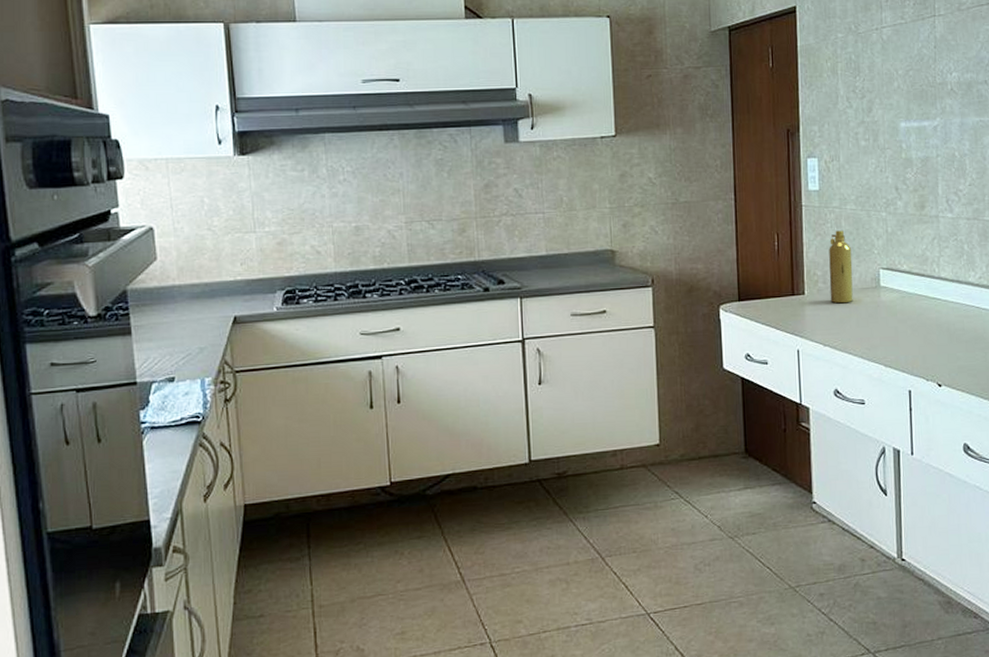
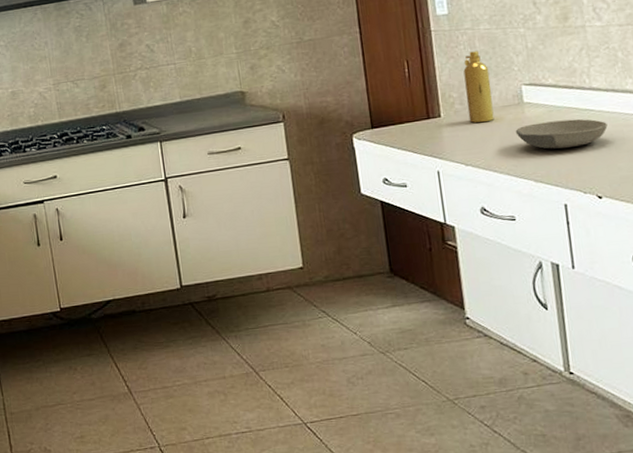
bowl: none [871,306,951,336] -> present [515,119,608,149]

